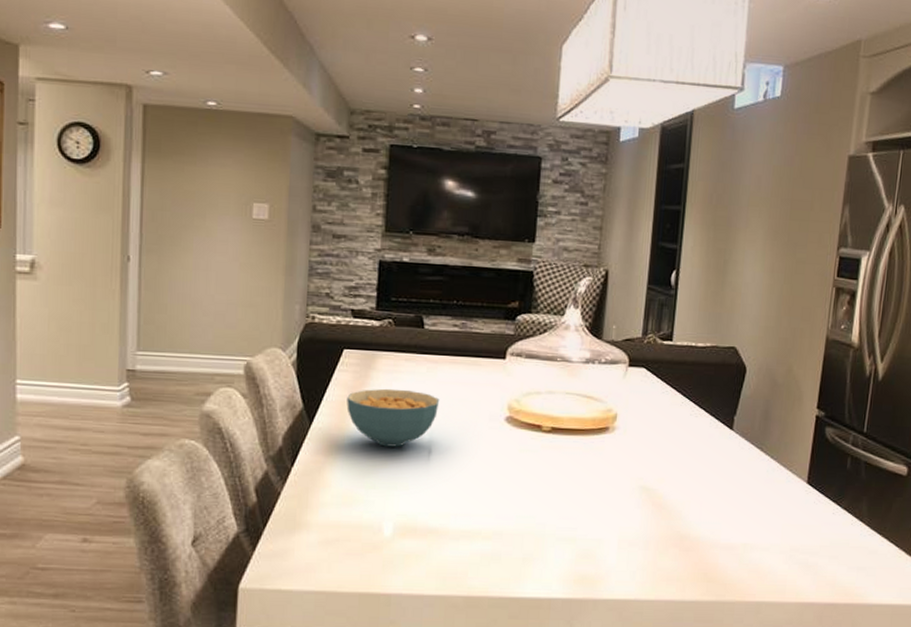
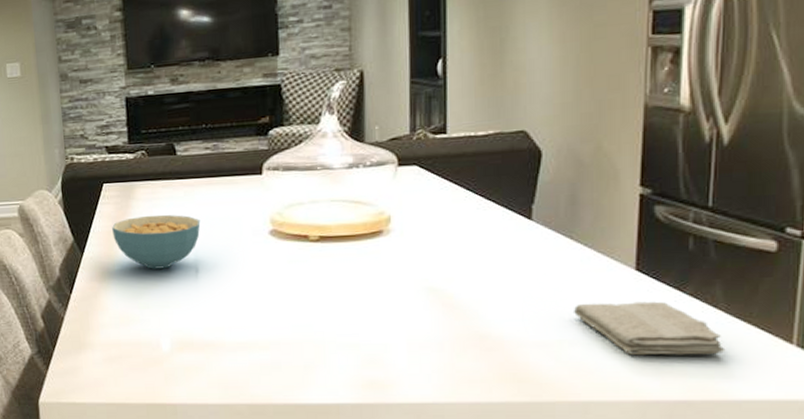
washcloth: none [756,510,865,563] -> present [573,301,726,356]

